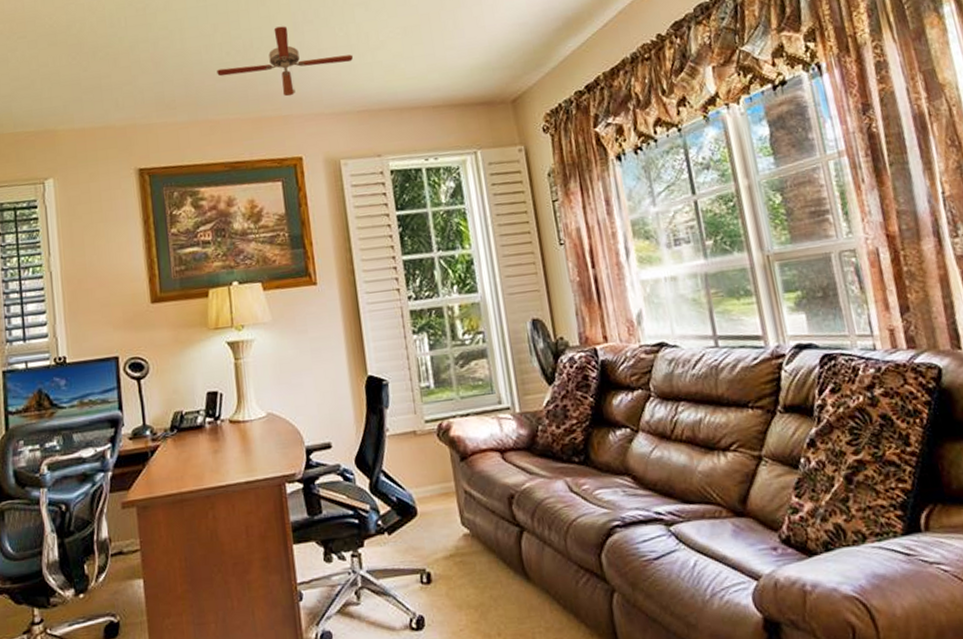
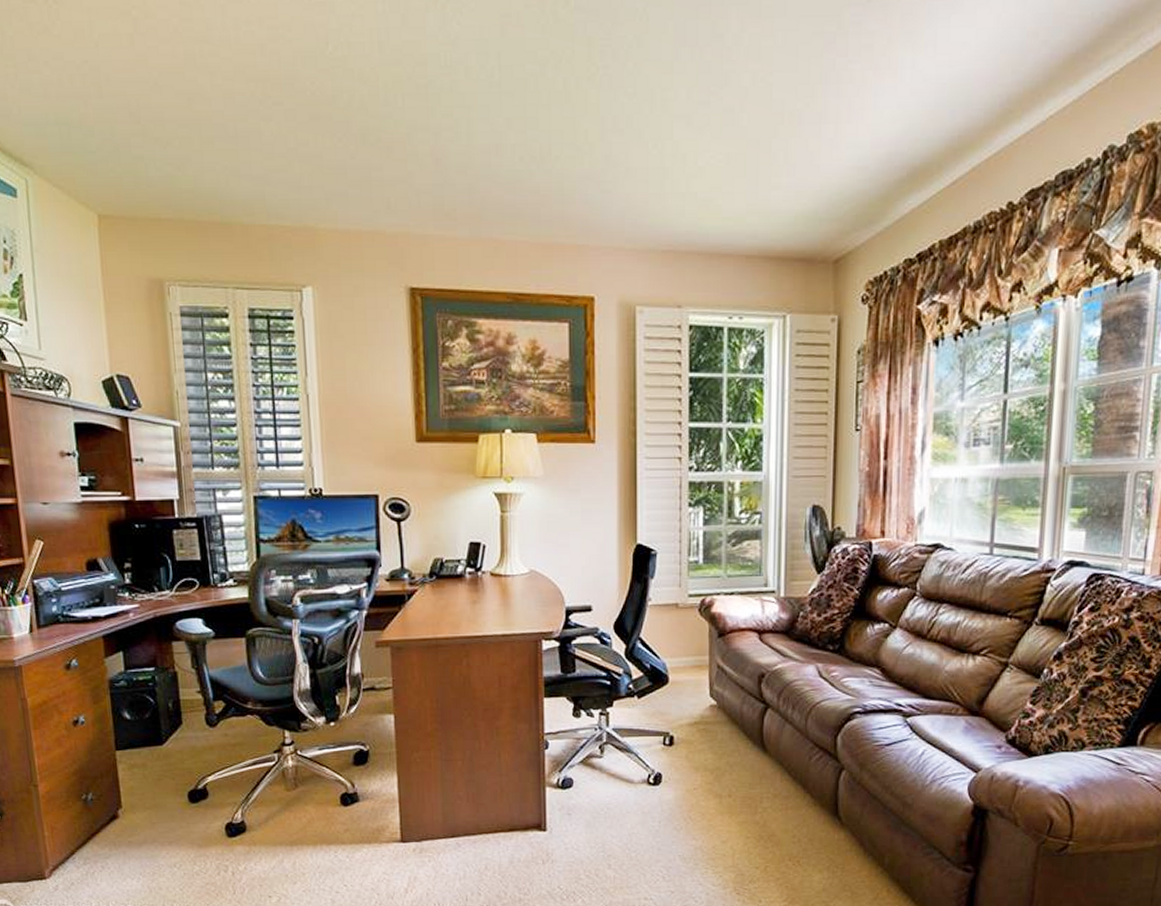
ceiling fan: present [217,26,354,97] -> none [507,132,666,222]

